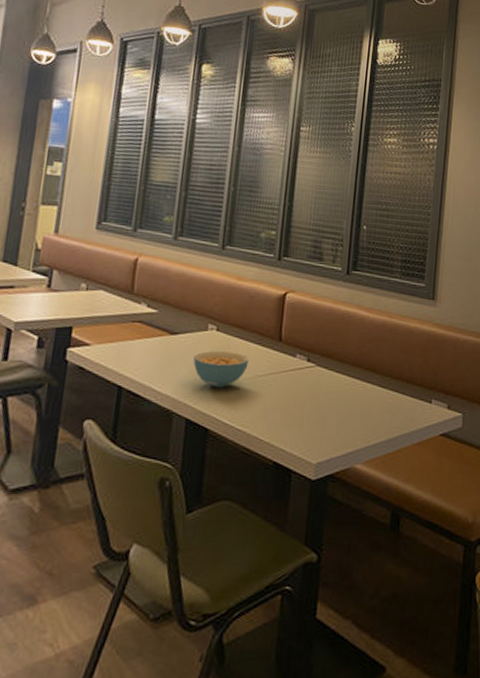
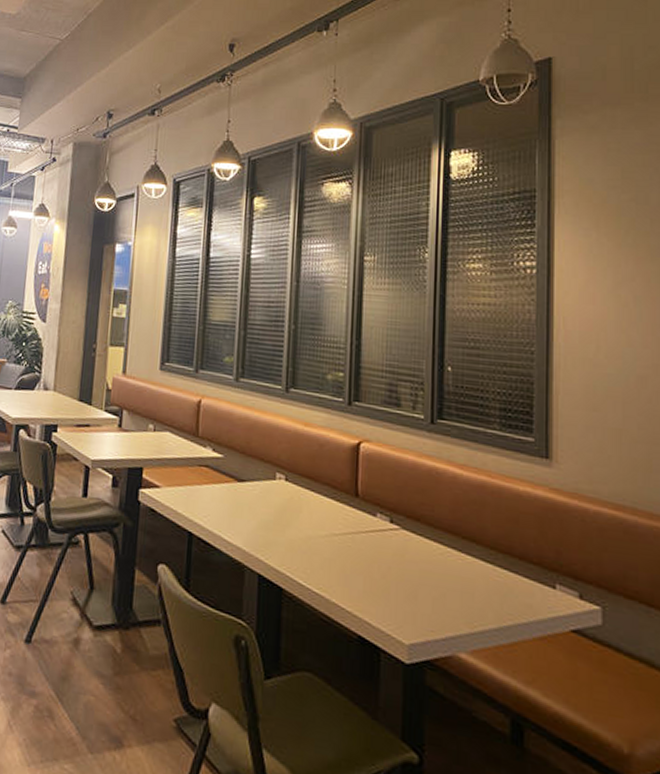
cereal bowl: present [193,351,249,388] -> none [262,502,323,545]

